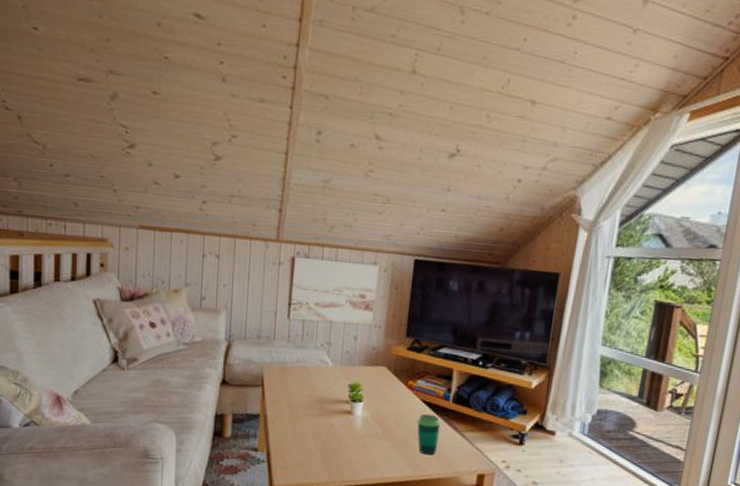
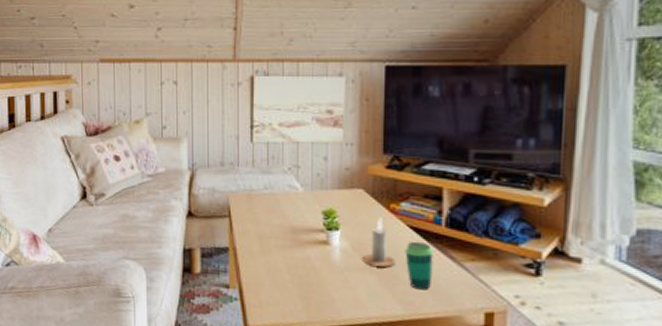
candle: none [380,393,409,435] -> present [362,218,396,267]

